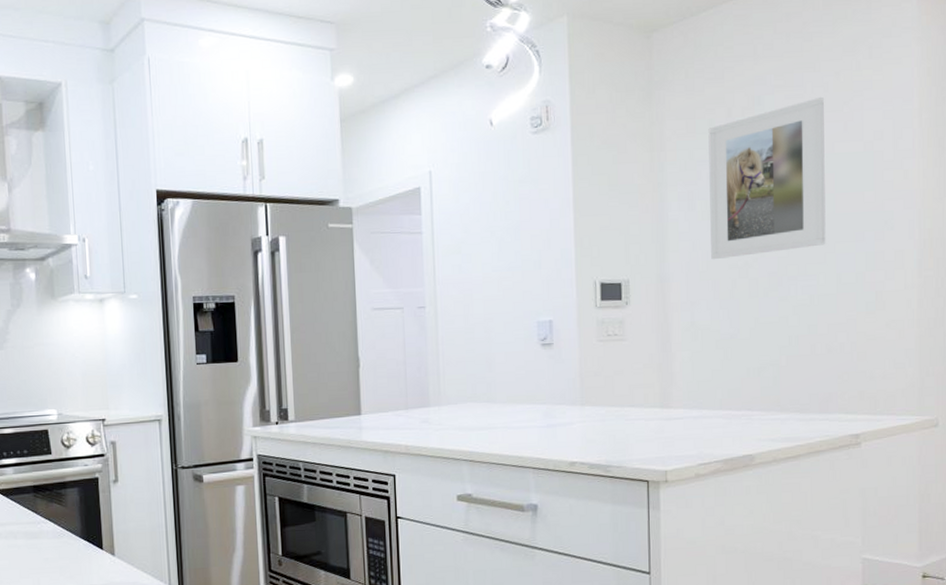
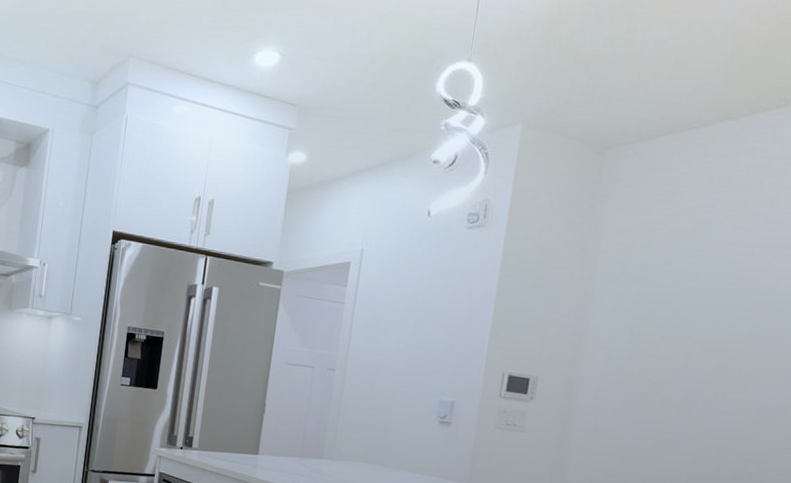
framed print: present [708,96,826,260] -> none [626,232,777,376]

